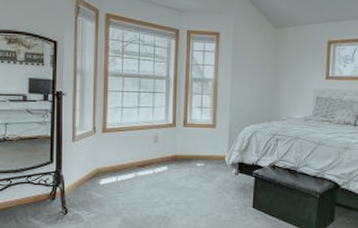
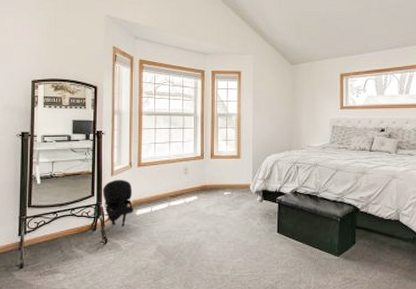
tactical helmet: none [62,145,97,197] -> present [102,179,134,227]

